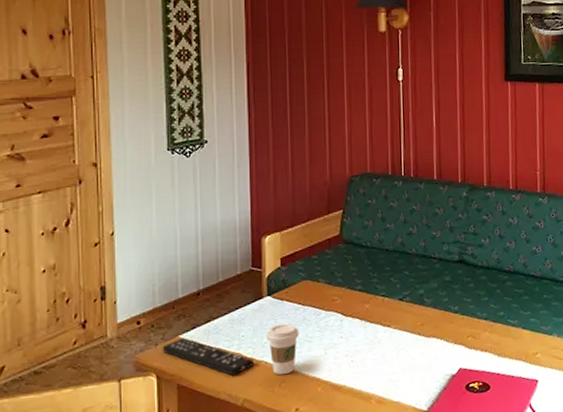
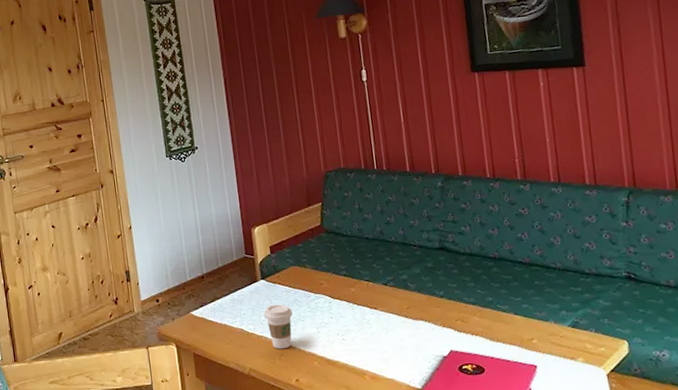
remote control: present [162,337,254,376] -> none [178,314,256,348]

